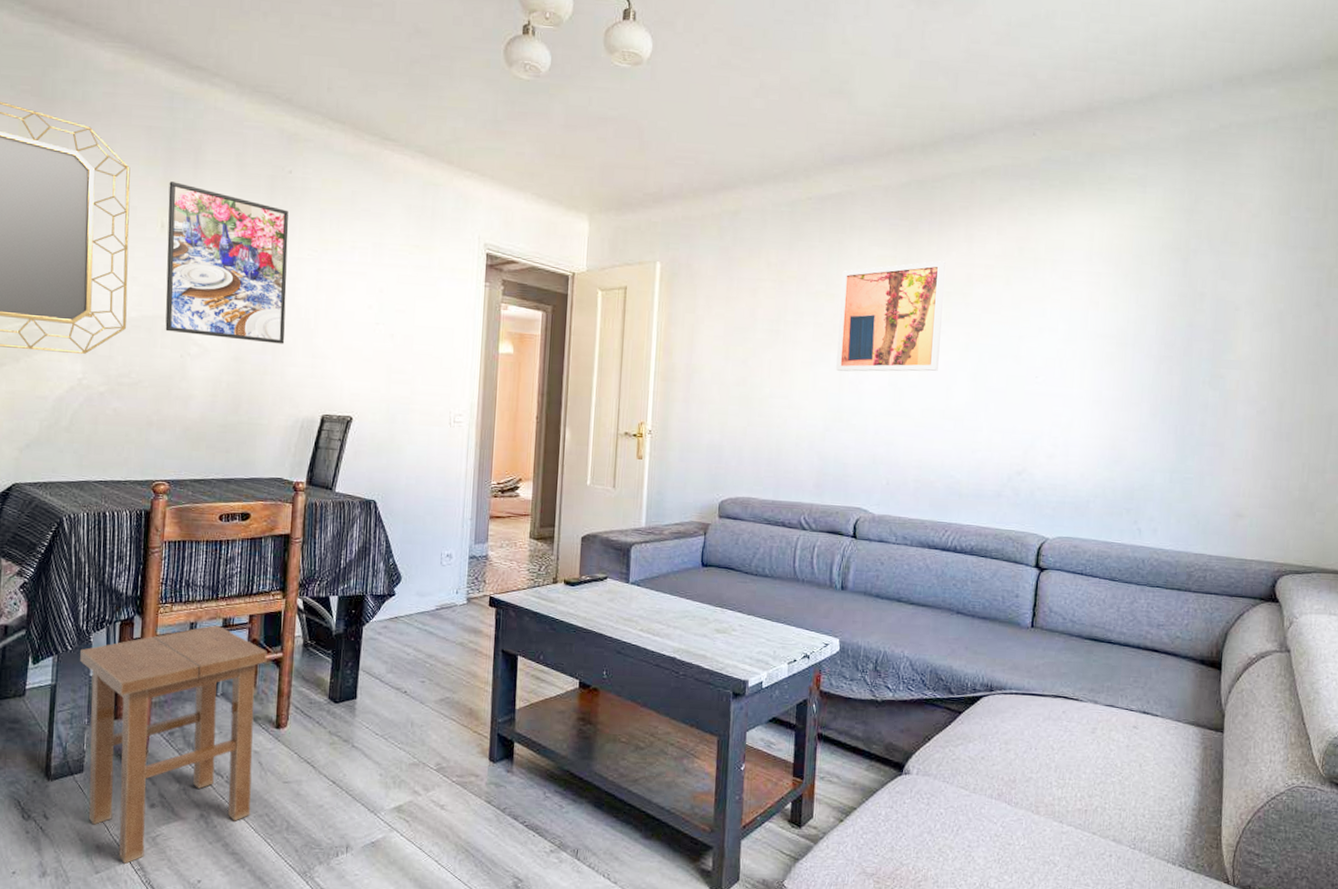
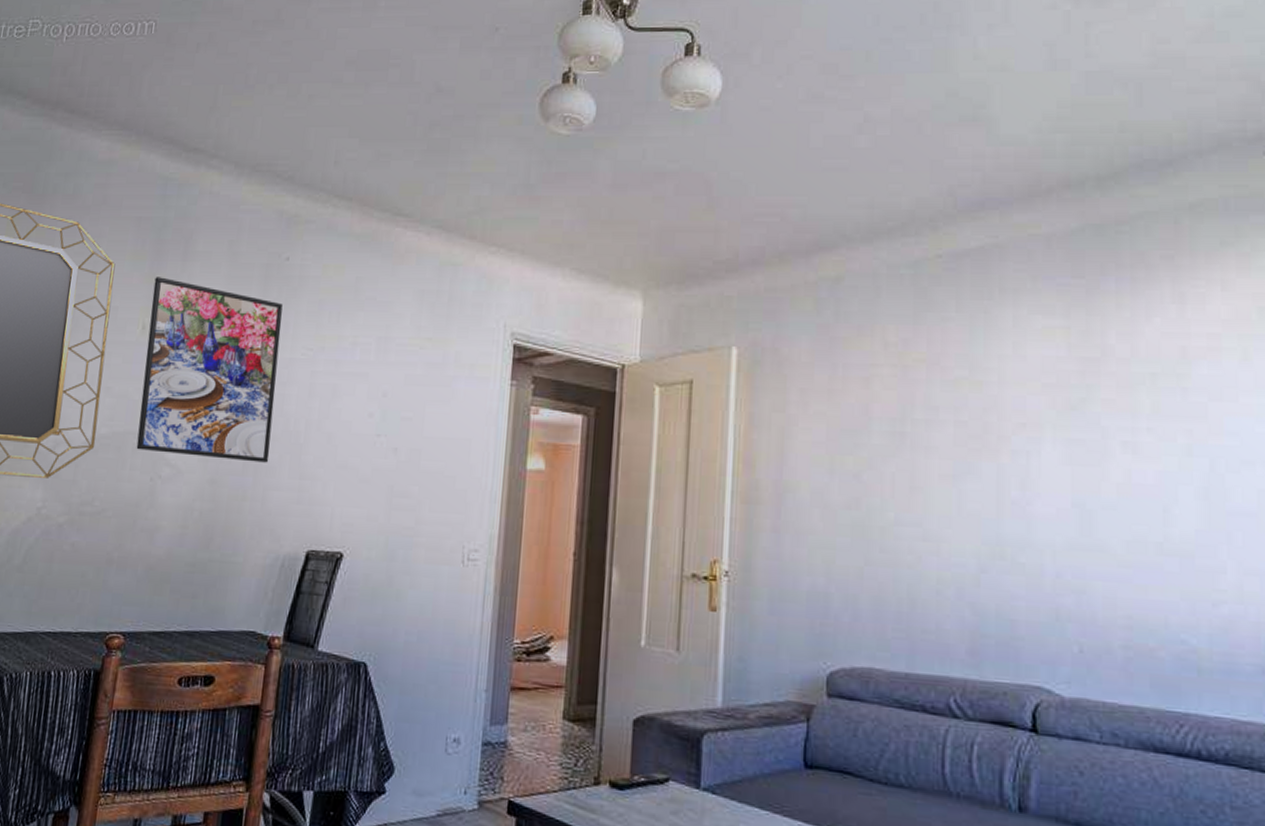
wall art: present [836,261,947,372] -> none [991,331,1148,488]

